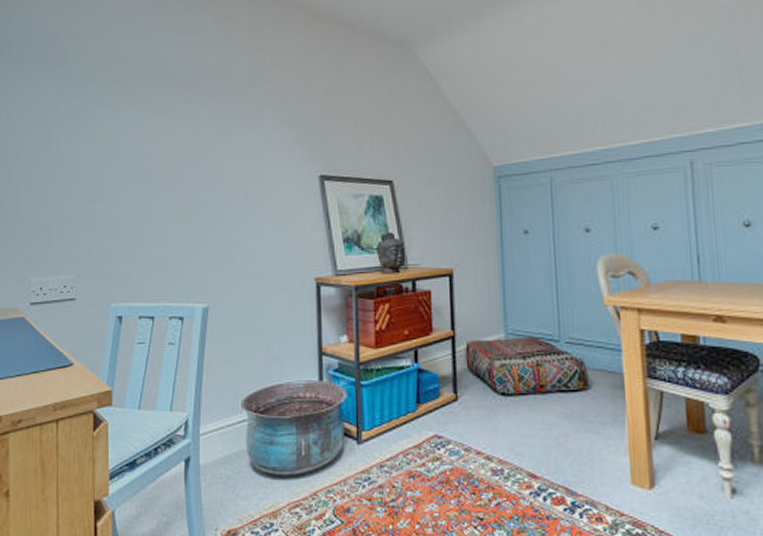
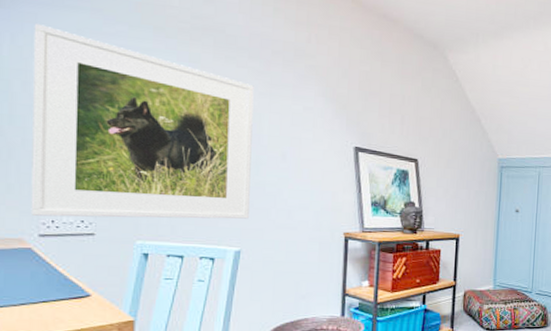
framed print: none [23,97,215,284] -> present [30,24,254,219]

